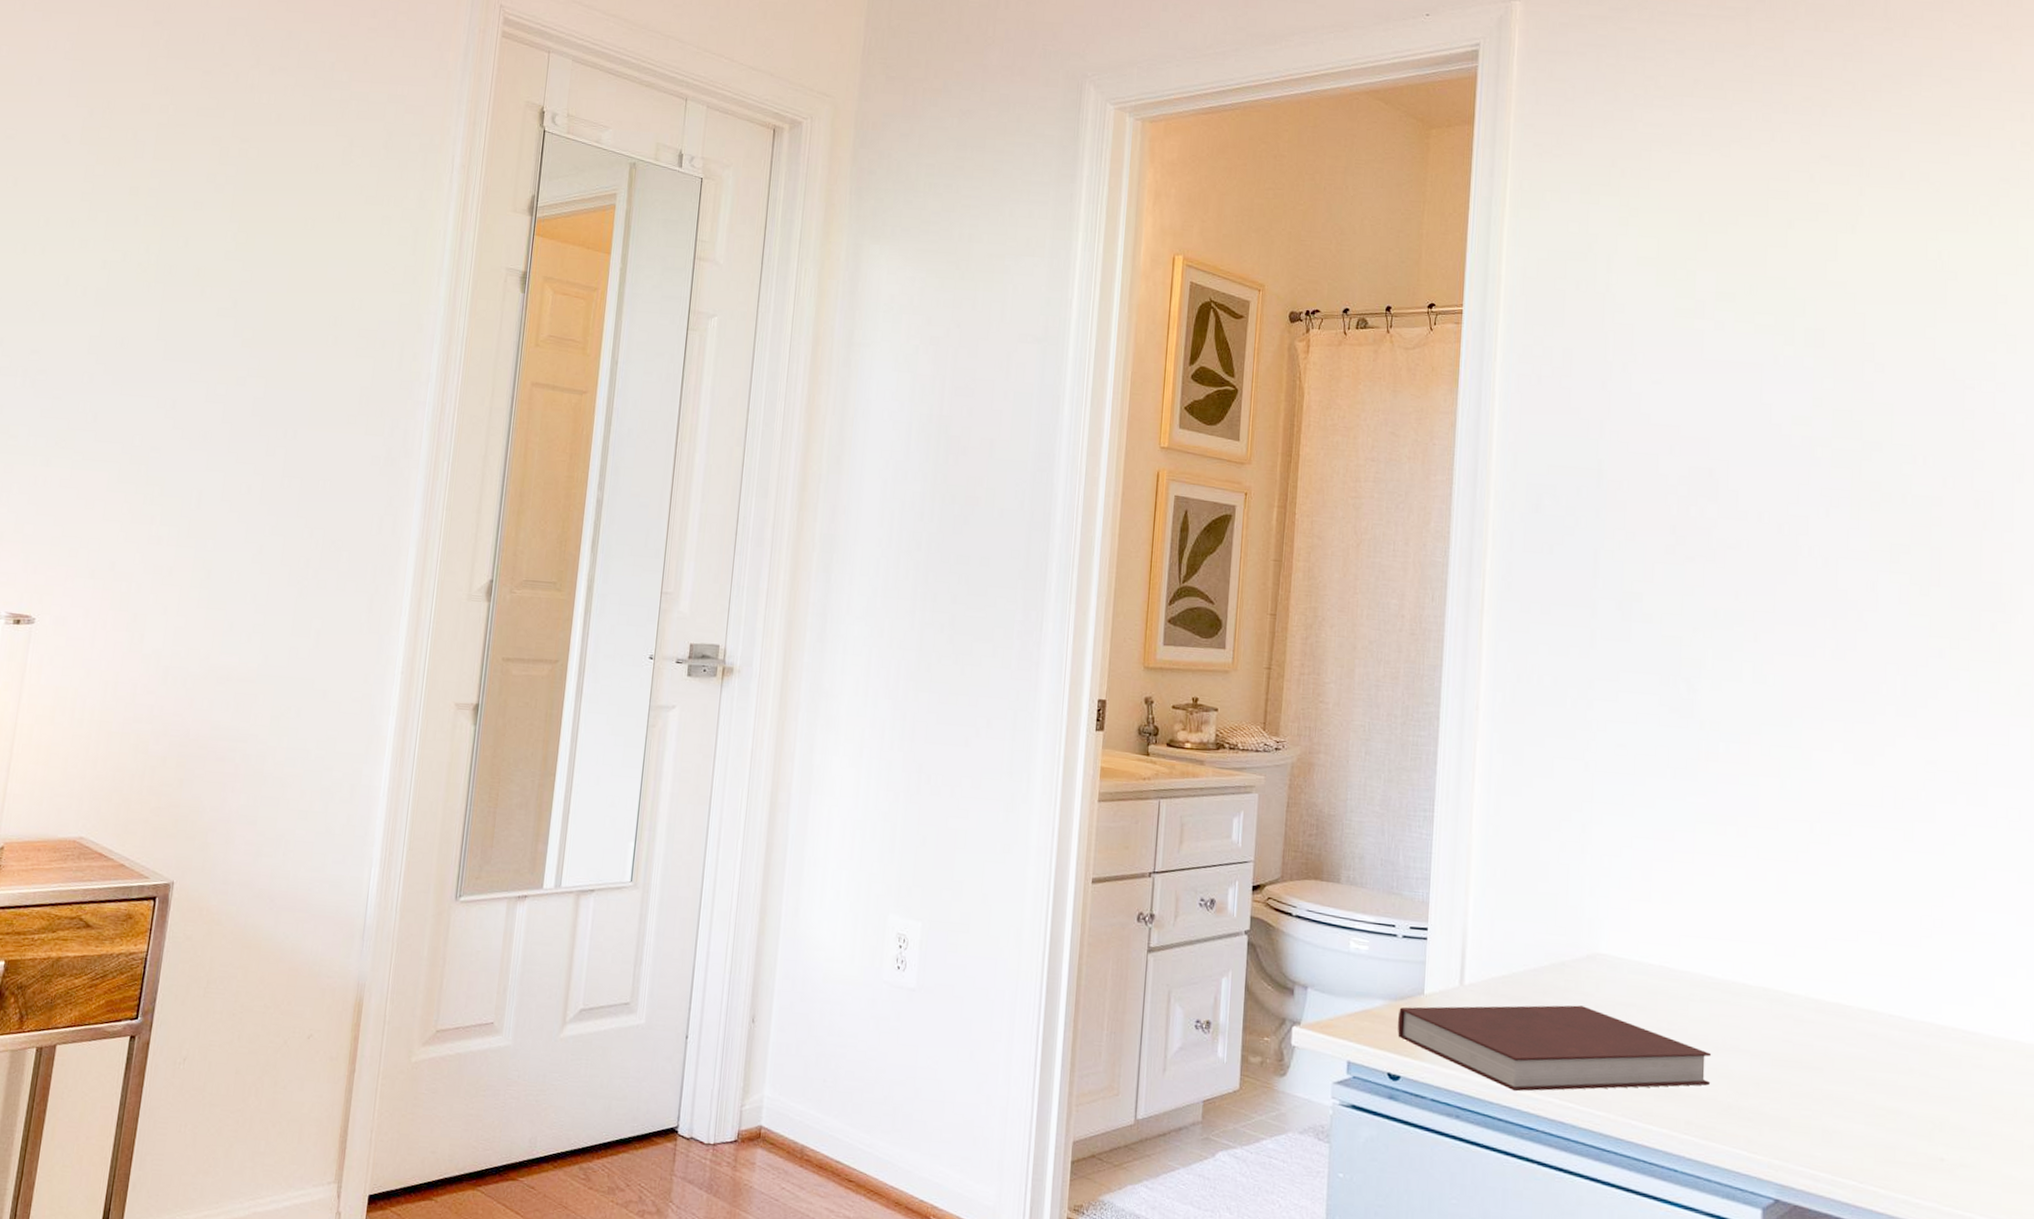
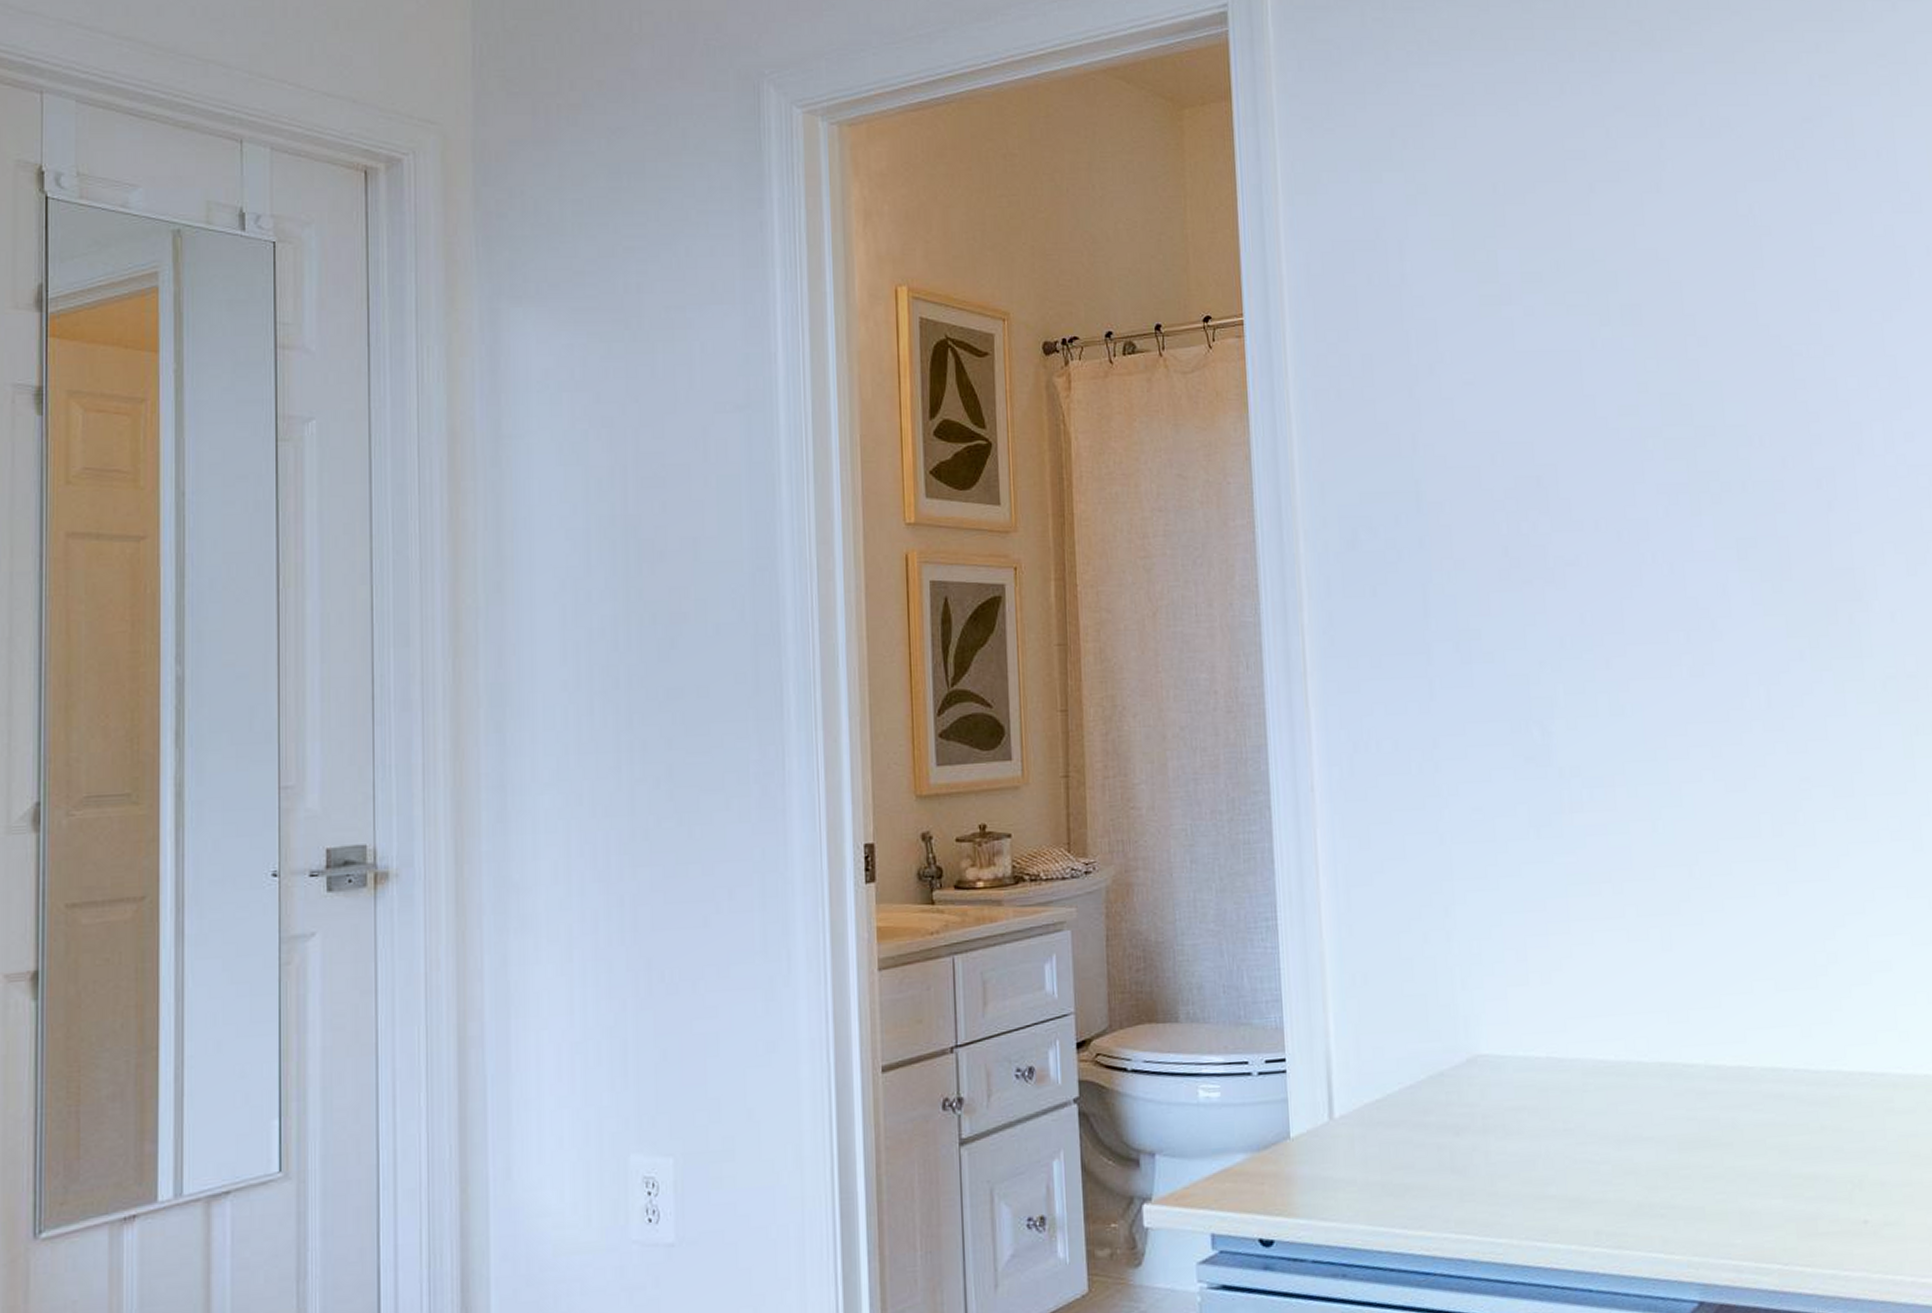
notebook: present [1397,1005,1712,1092] -> none [1263,1119,1617,1234]

